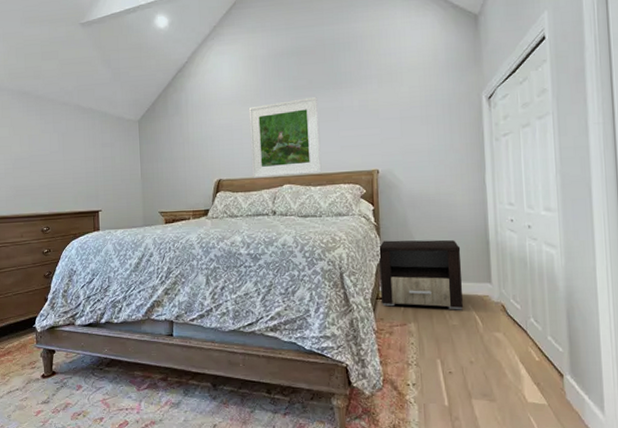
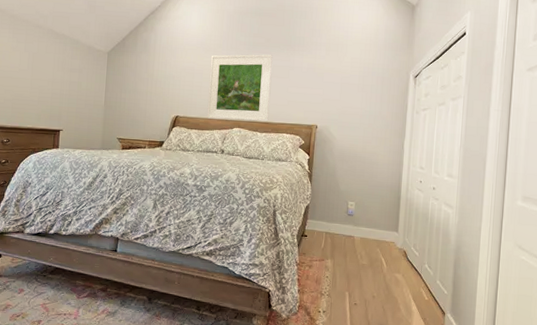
nightstand: present [378,239,464,310] -> none [306,187,377,252]

